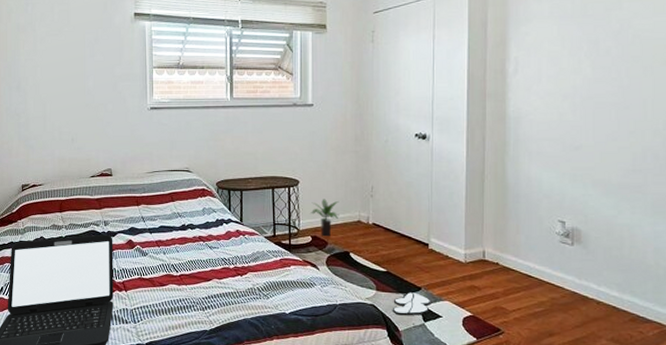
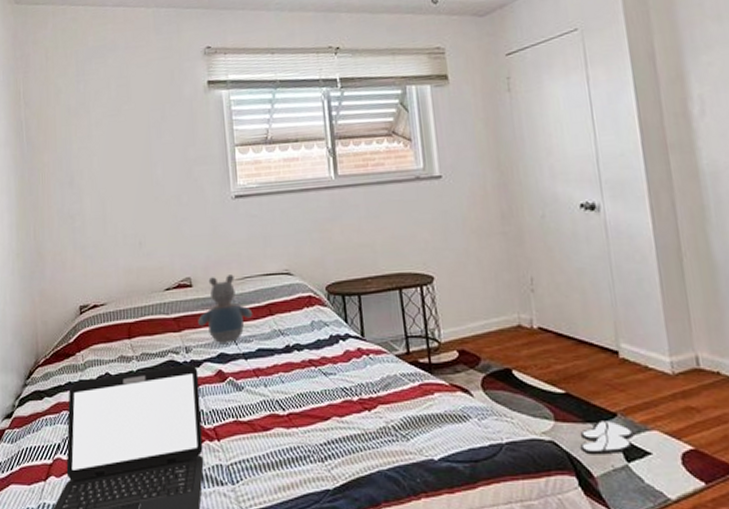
stuffed animal: none [115,169,159,220] -> present [198,274,253,343]
potted plant: present [310,199,339,236] -> none [453,298,492,349]

